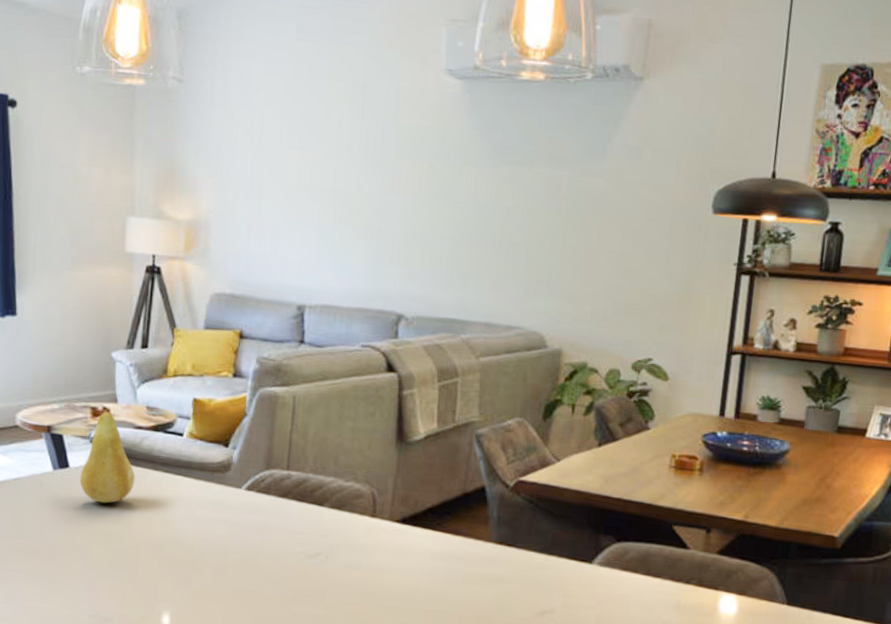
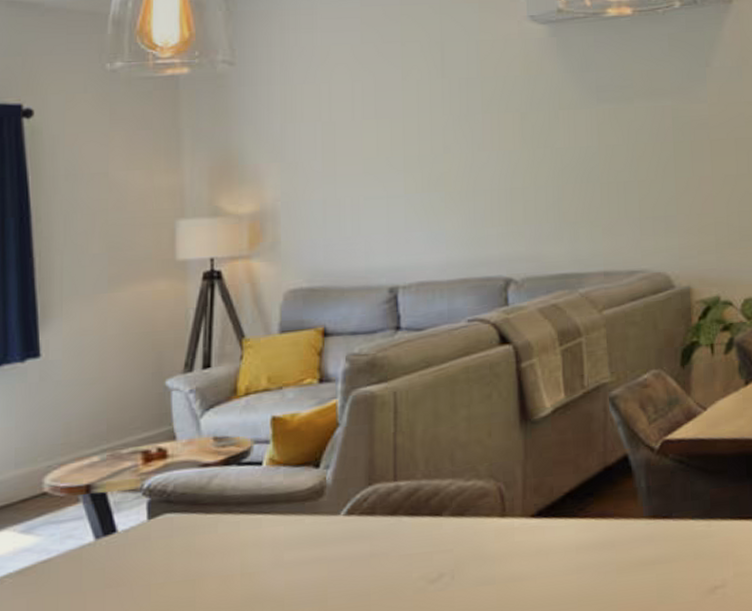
fruit: present [79,409,135,504] -> none [131,451,204,569]

